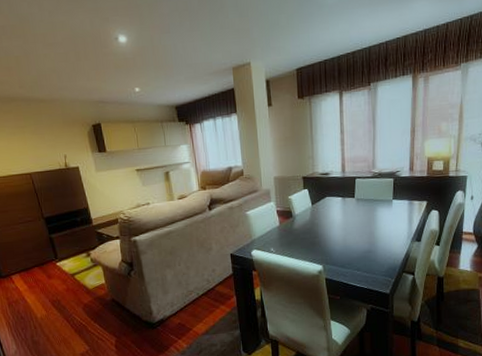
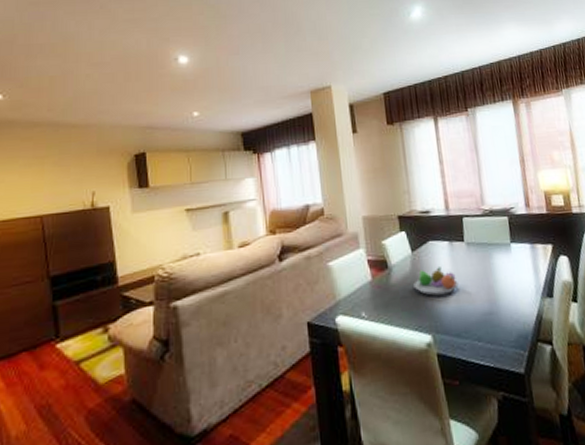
fruit bowl: none [311,217,347,238] -> present [413,267,459,296]

